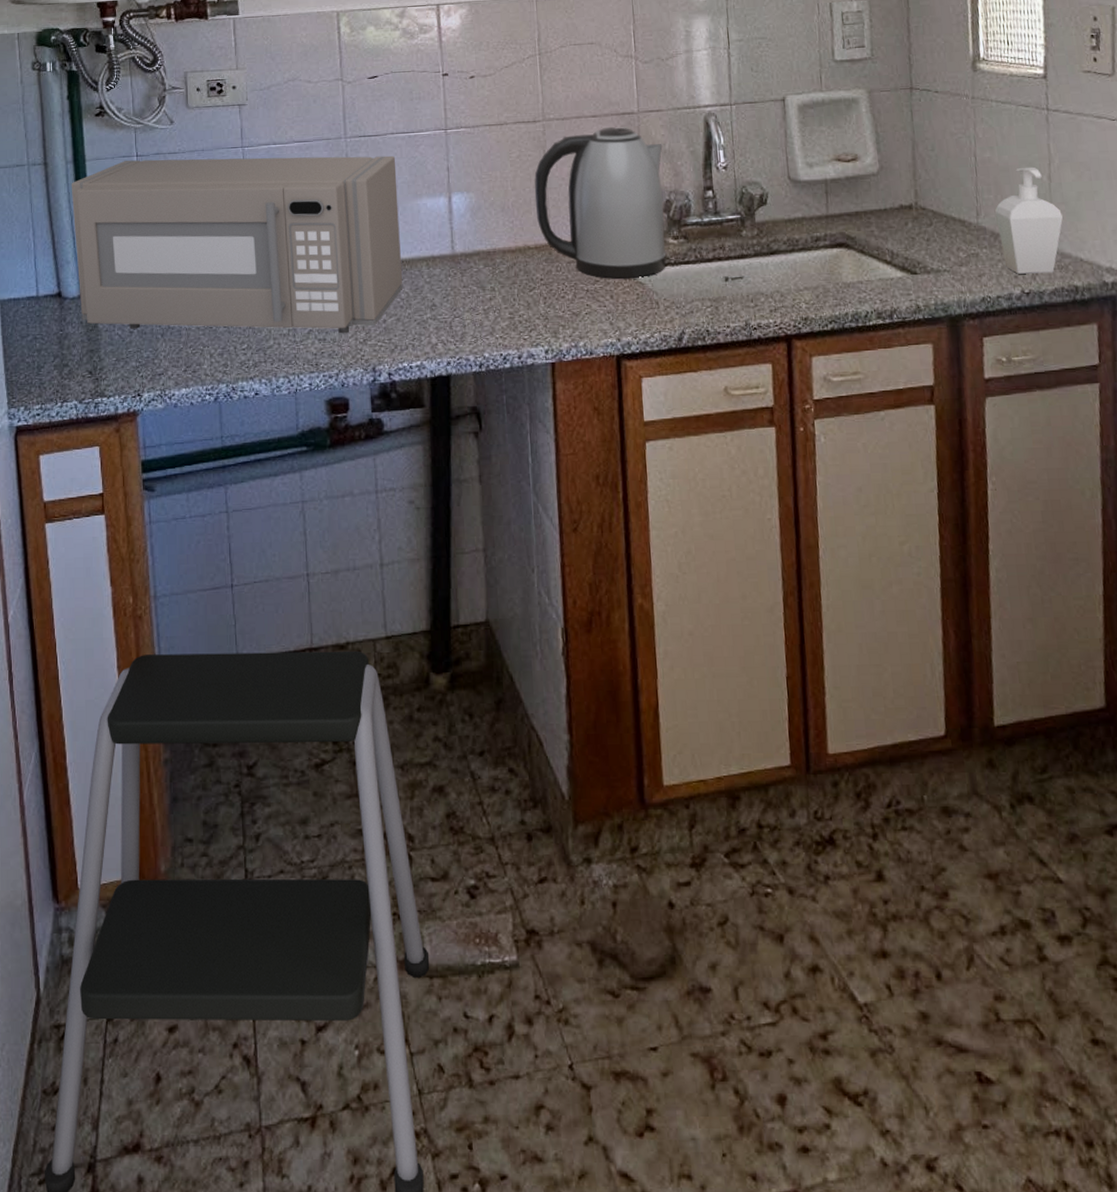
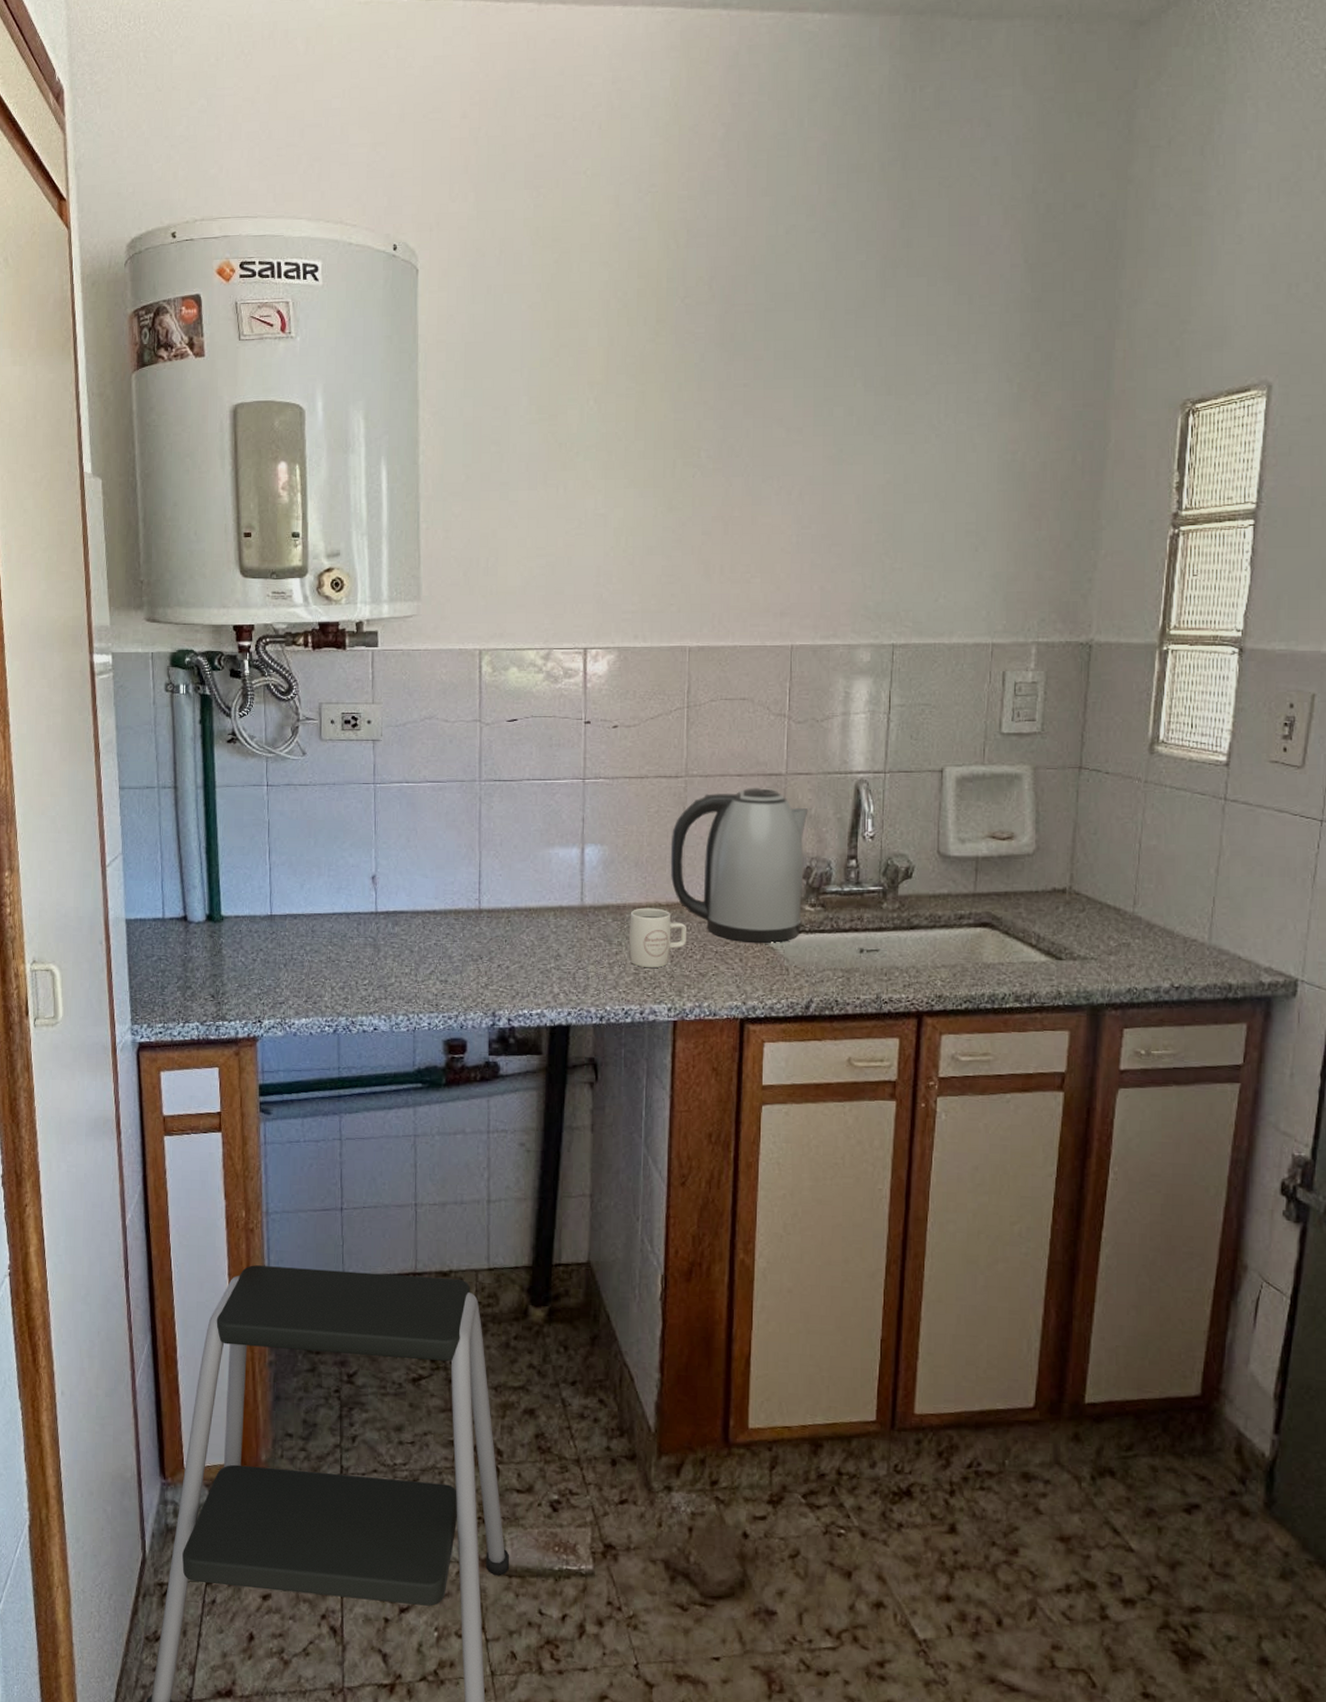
microwave: present [71,155,404,334] -> none [200,790,530,977]
mug: none [500,251,558,312] -> present [628,908,688,969]
soap bottle: present [994,166,1064,274] -> none [1153,857,1227,970]

